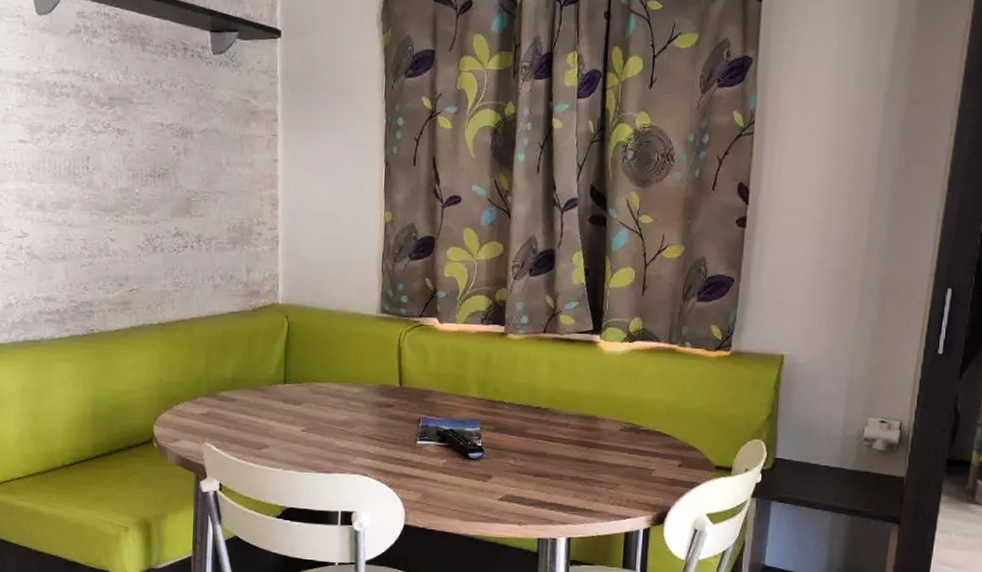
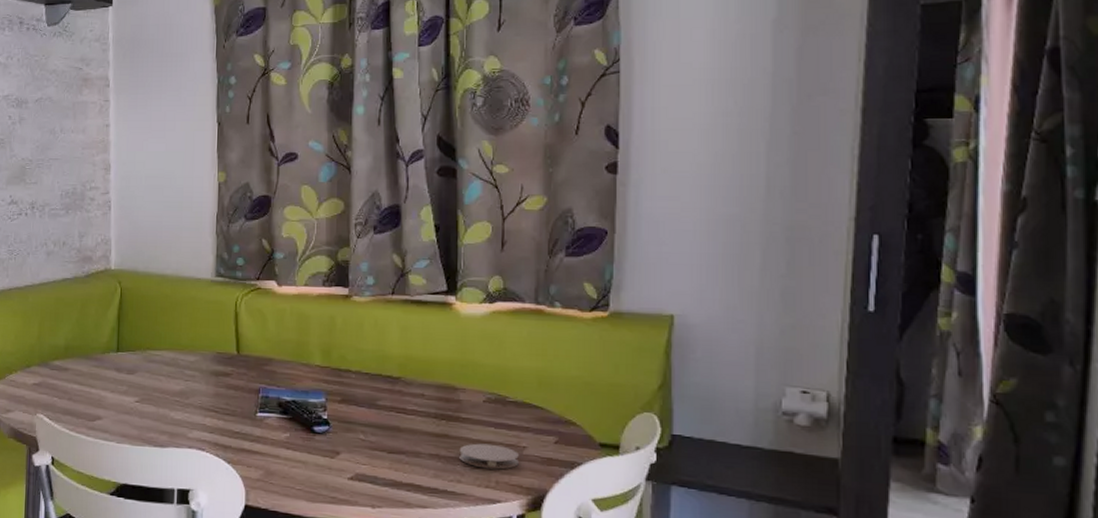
coaster: none [597,467,648,490] -> present [459,443,519,470]

